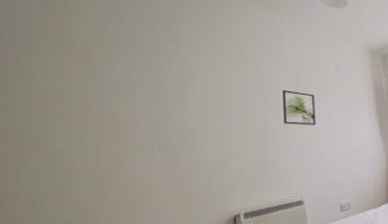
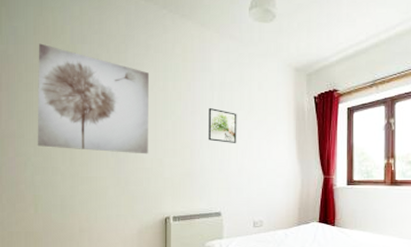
wall art: none [40,20,209,148] -> present [37,43,149,155]

